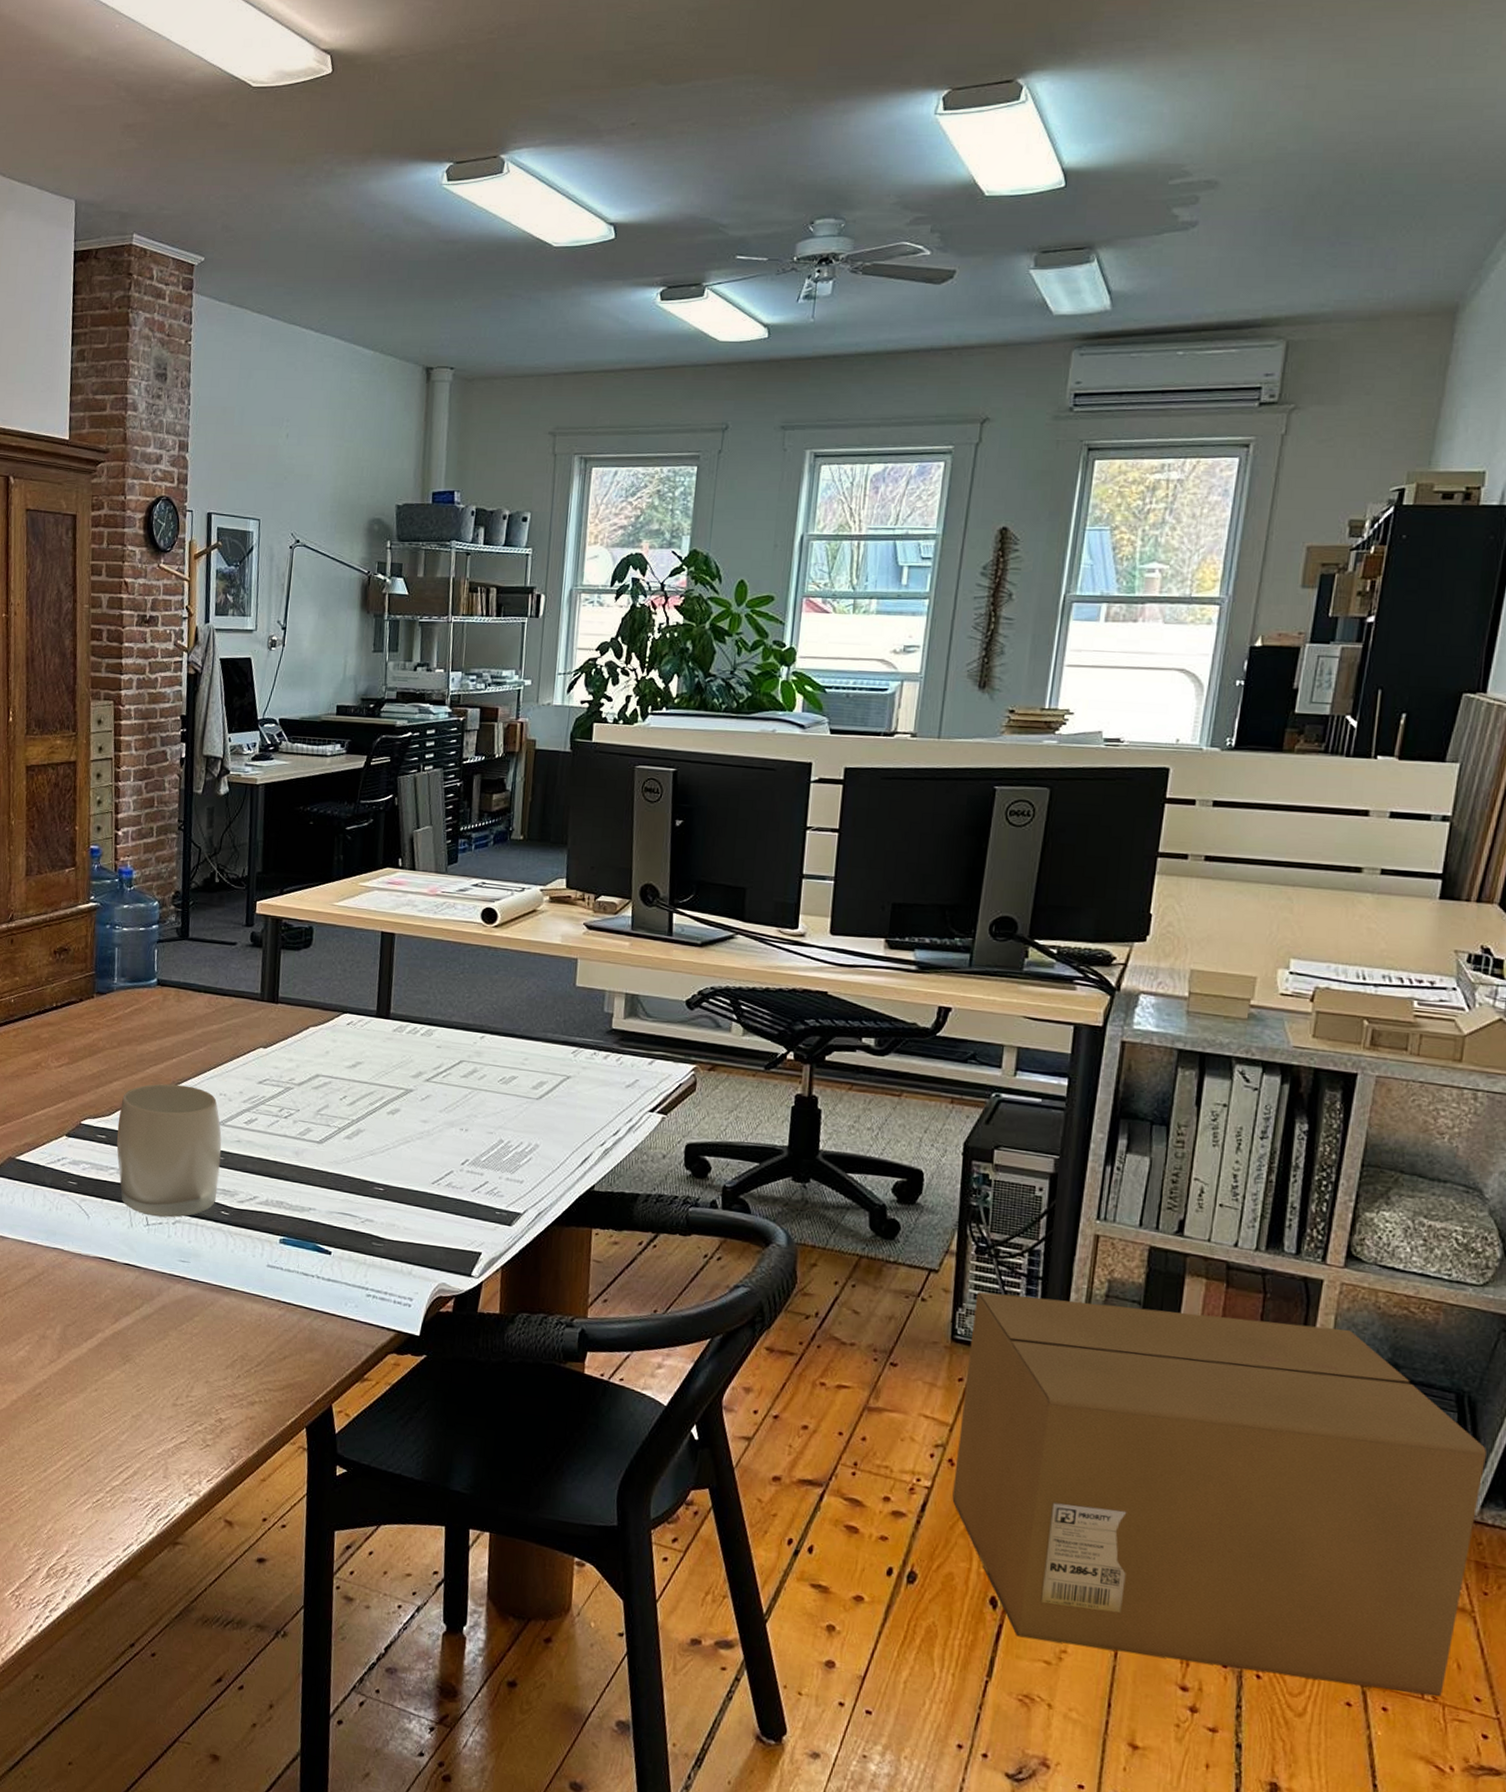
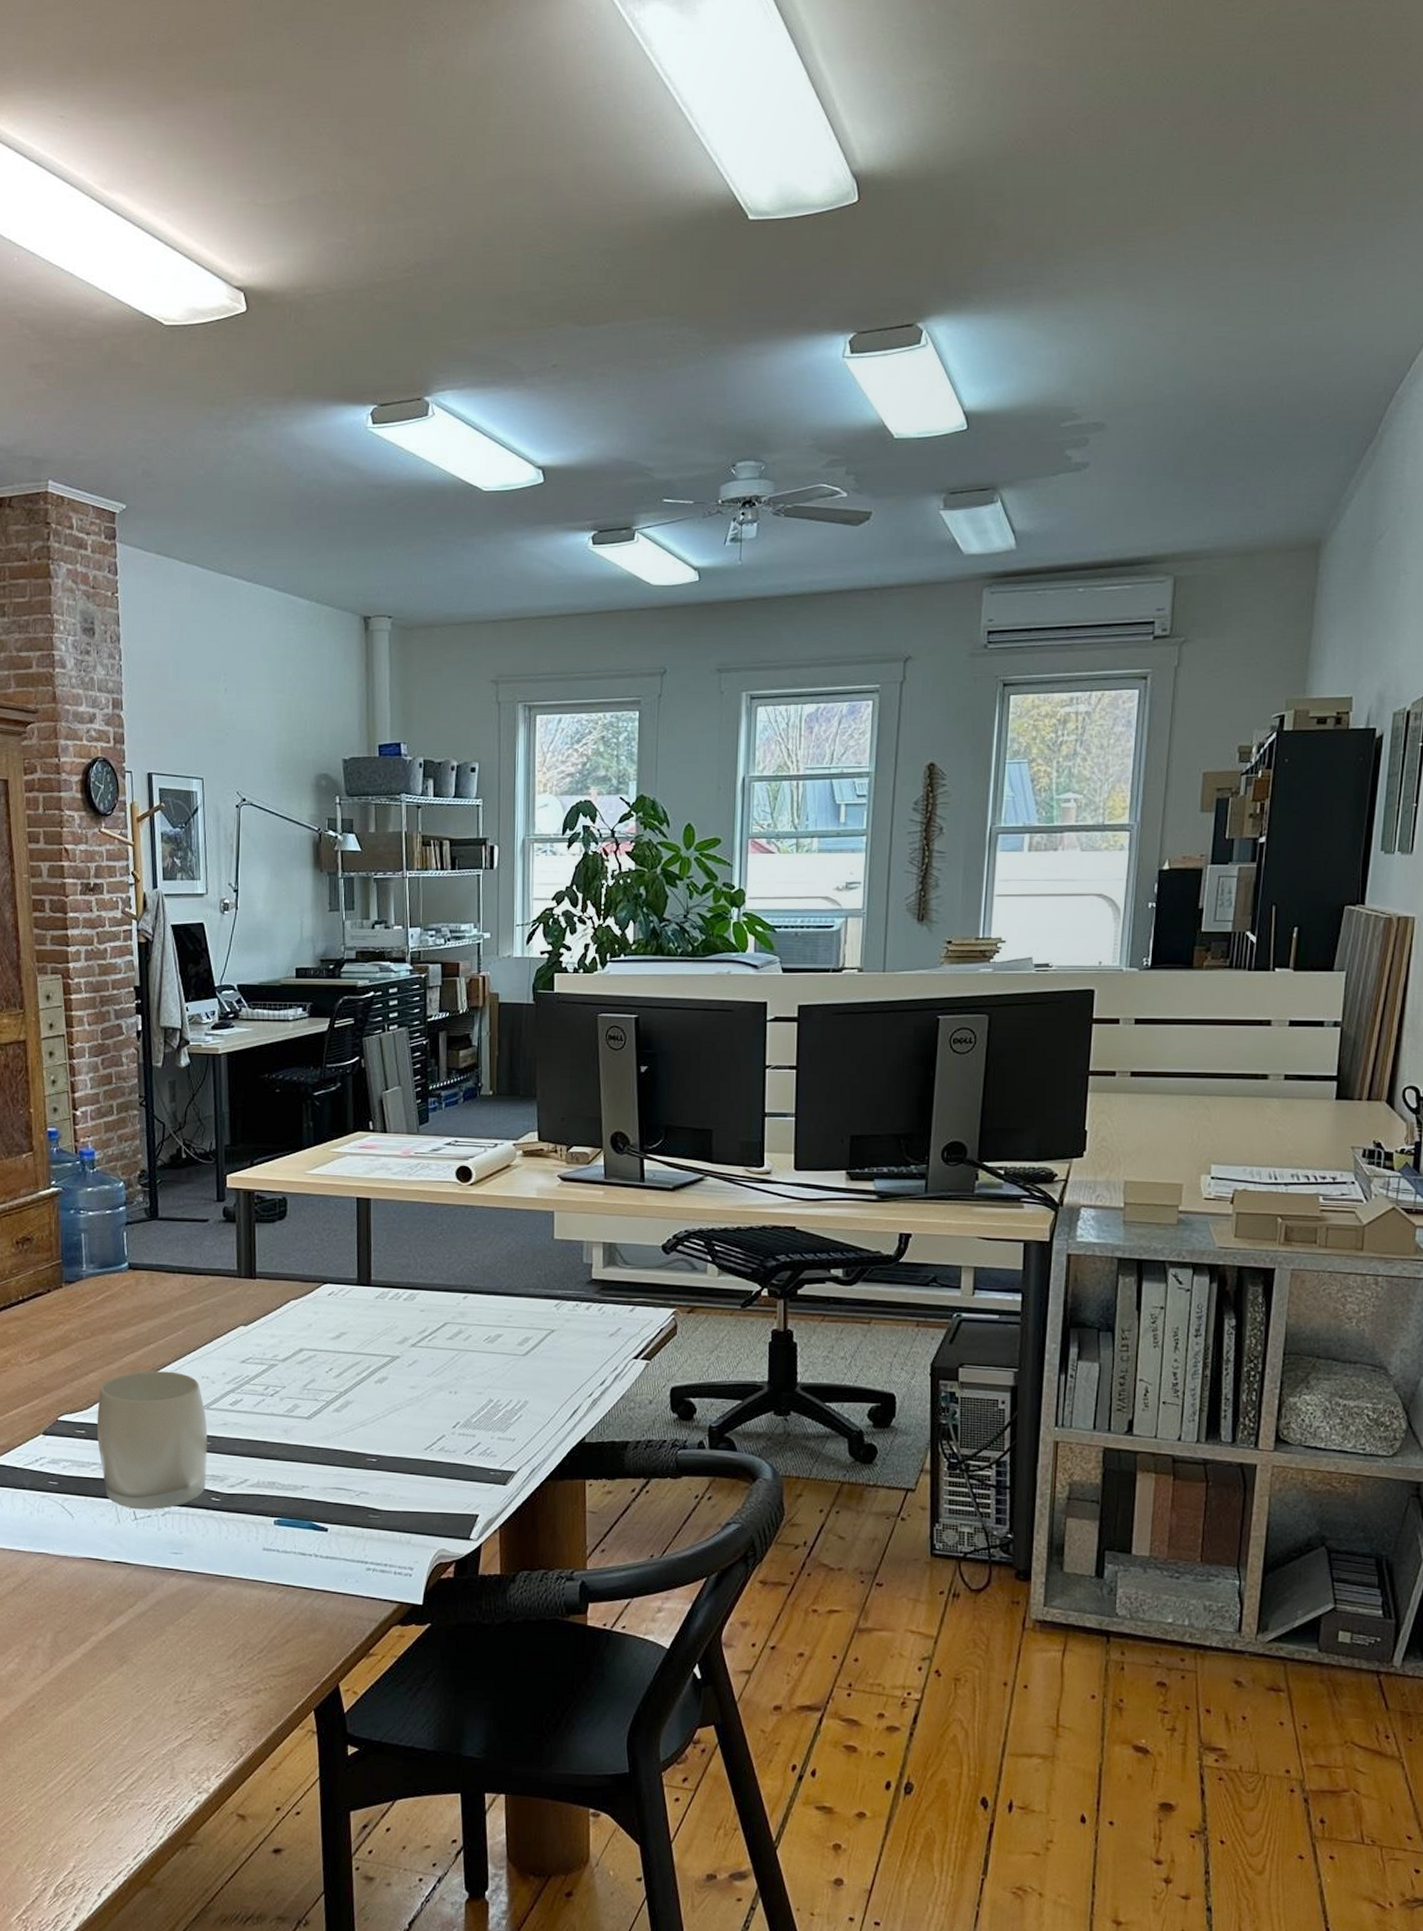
box: present [952,1291,1486,1698] -> none [941,1505,1404,1840]

